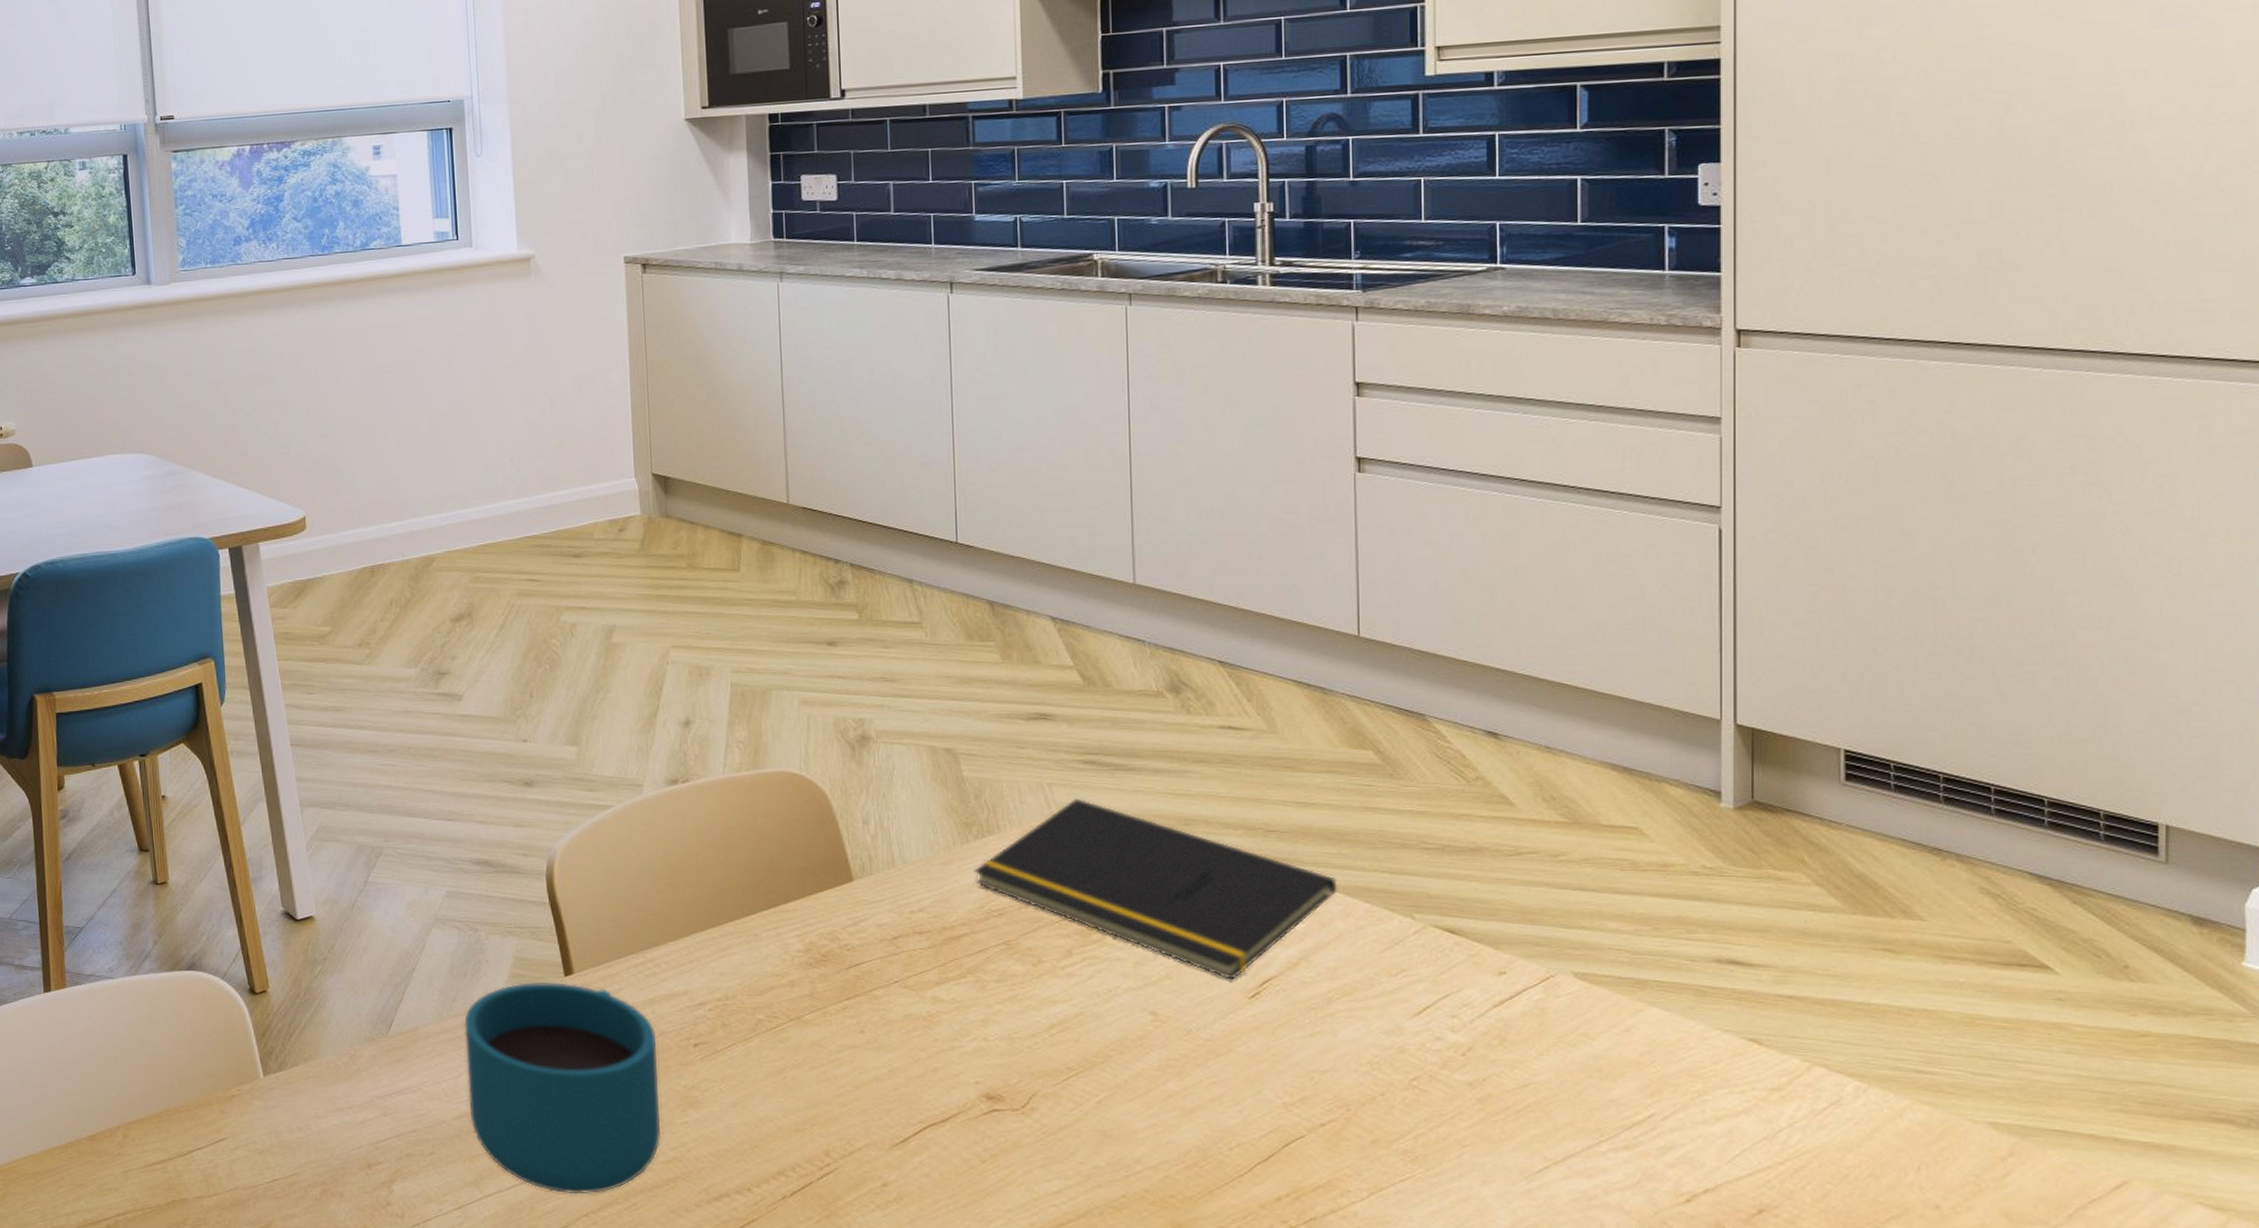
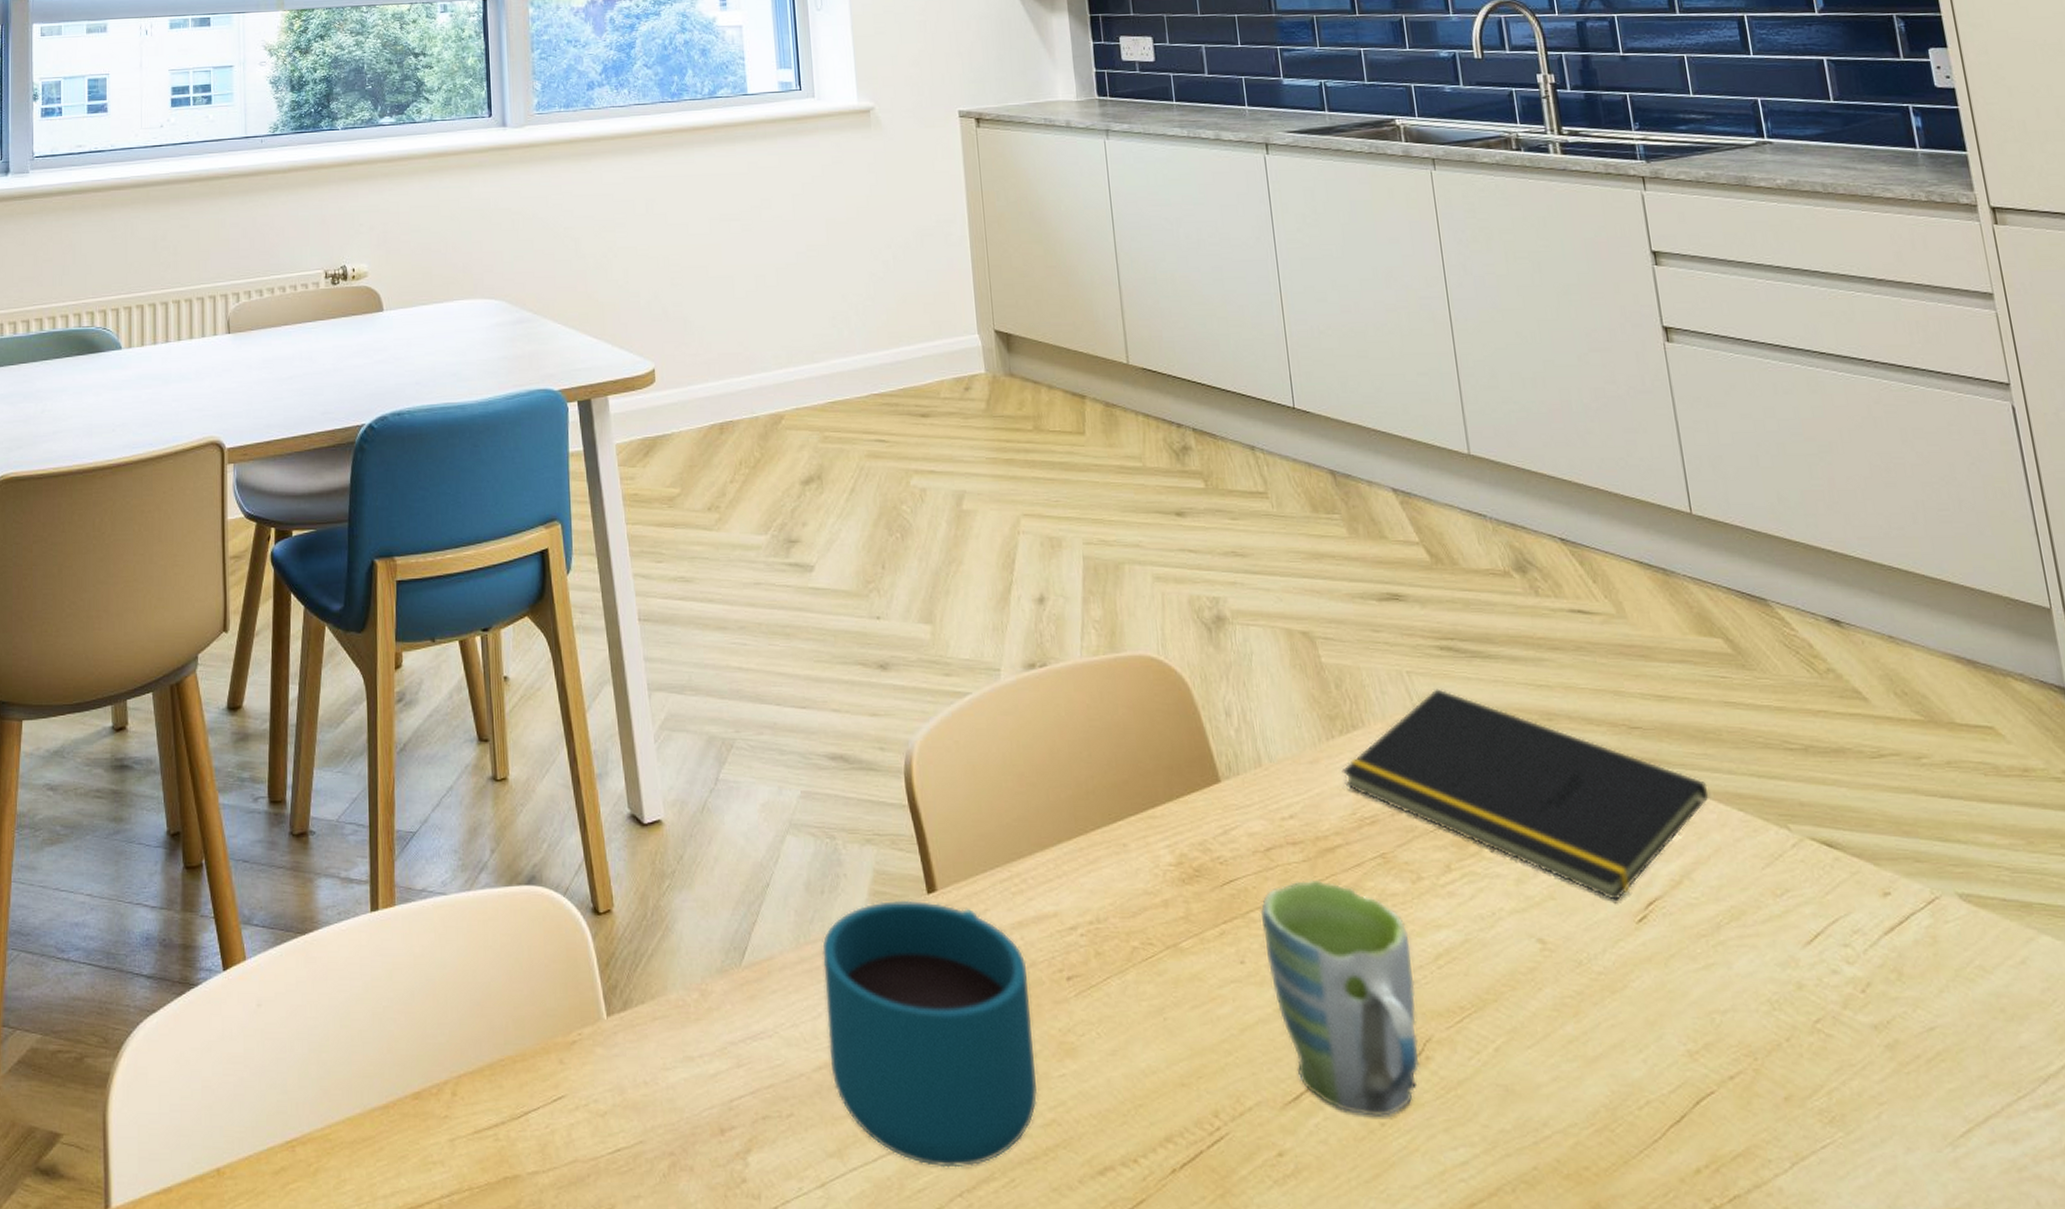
mug: none [883,963,1026,1155] -> present [1260,879,1420,1116]

